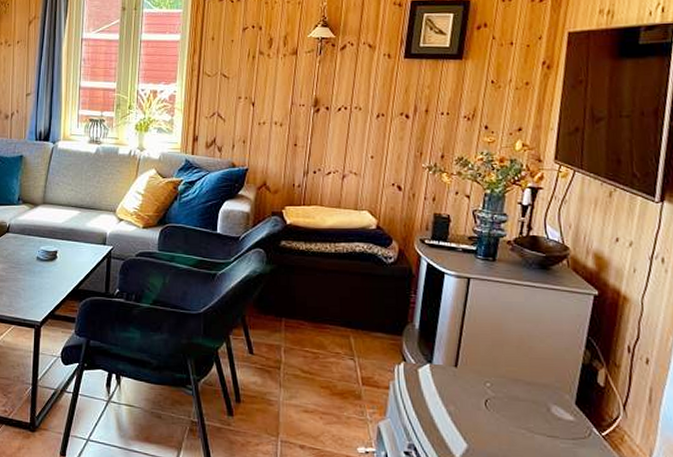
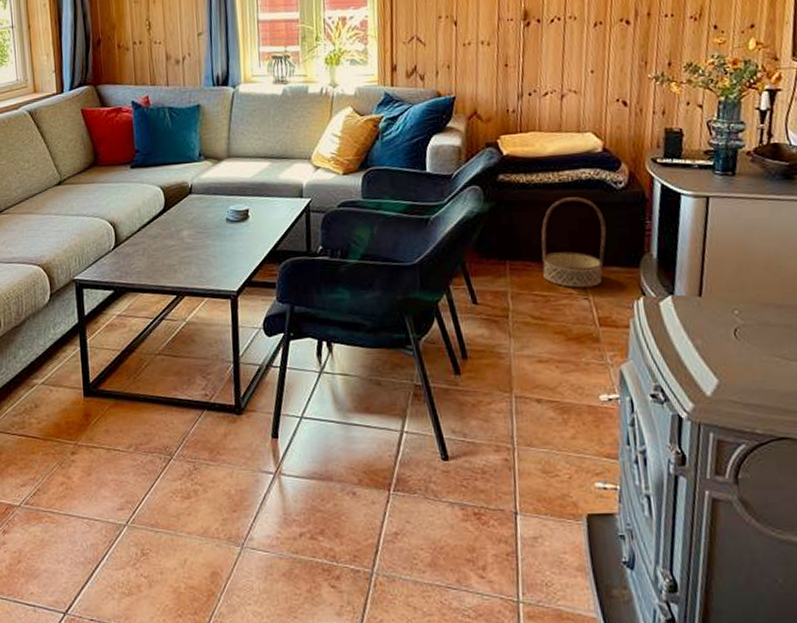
basket: none [314,267,375,349] -> present [541,197,607,288]

